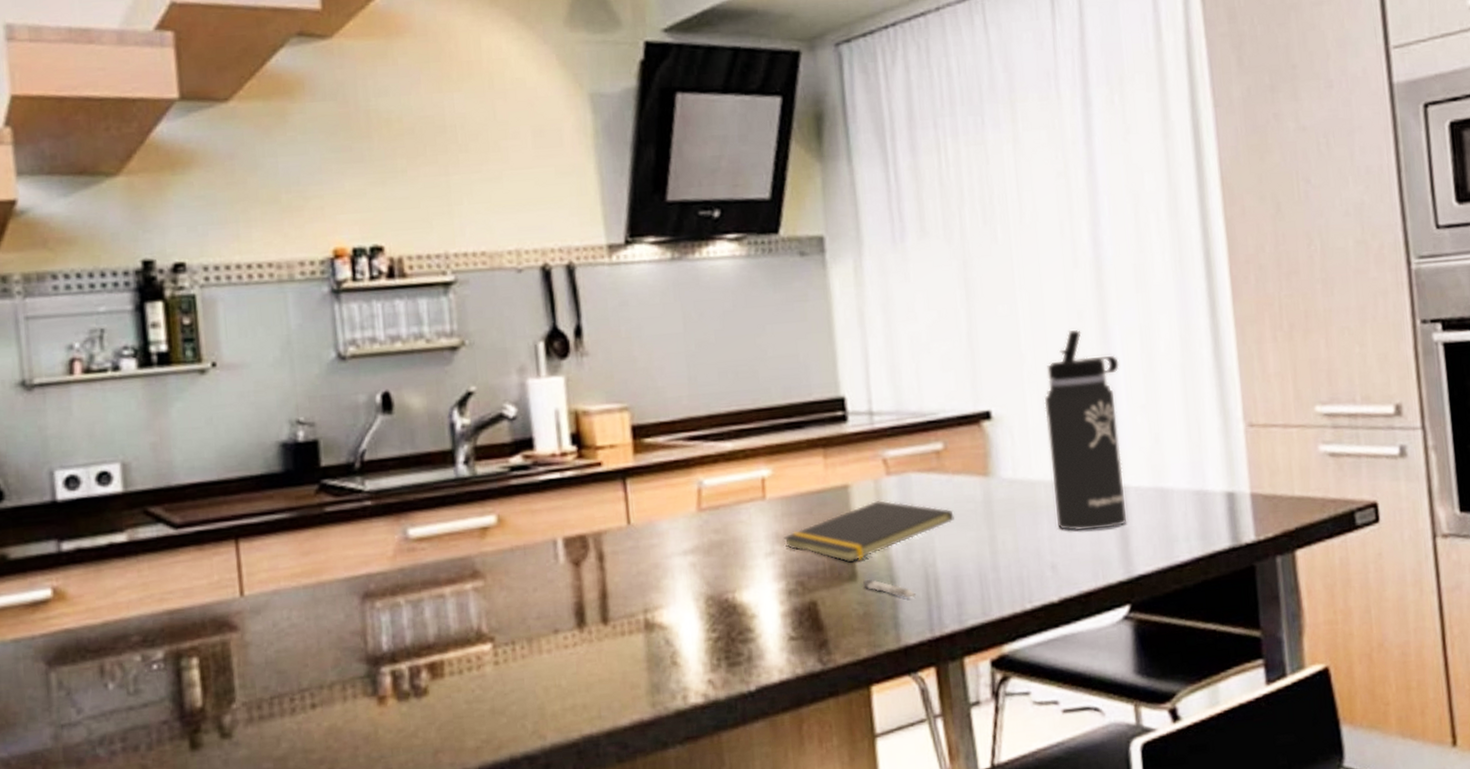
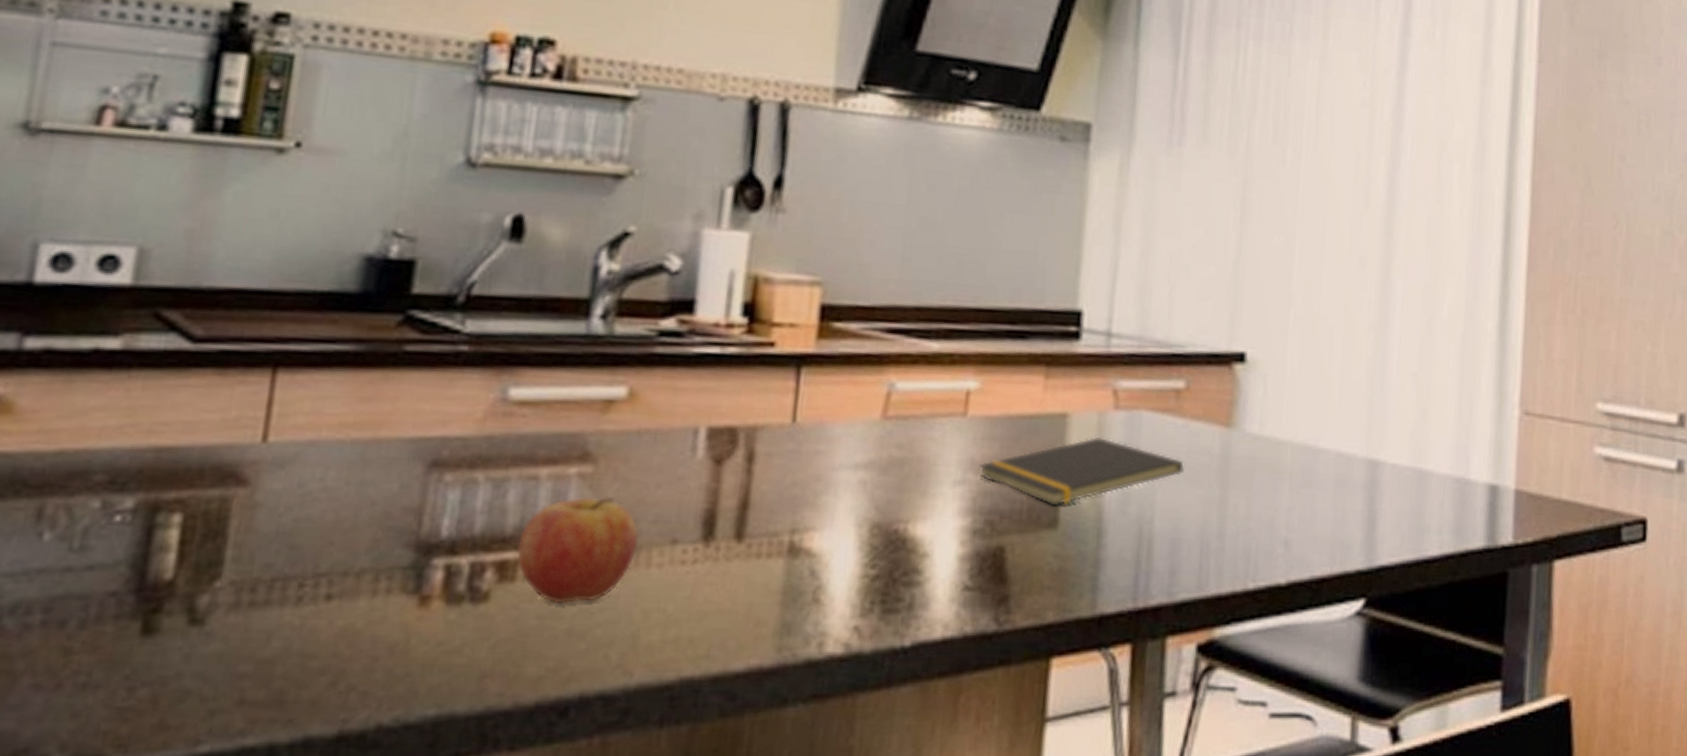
fruit: none [440,603,530,691] -> present [516,497,640,605]
pen: present [863,580,917,598] -> none [1064,530,1125,558]
thermos bottle: present [1044,330,1127,531] -> none [1299,277,1396,508]

